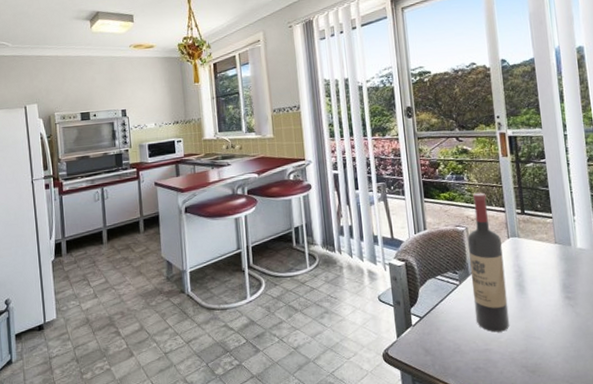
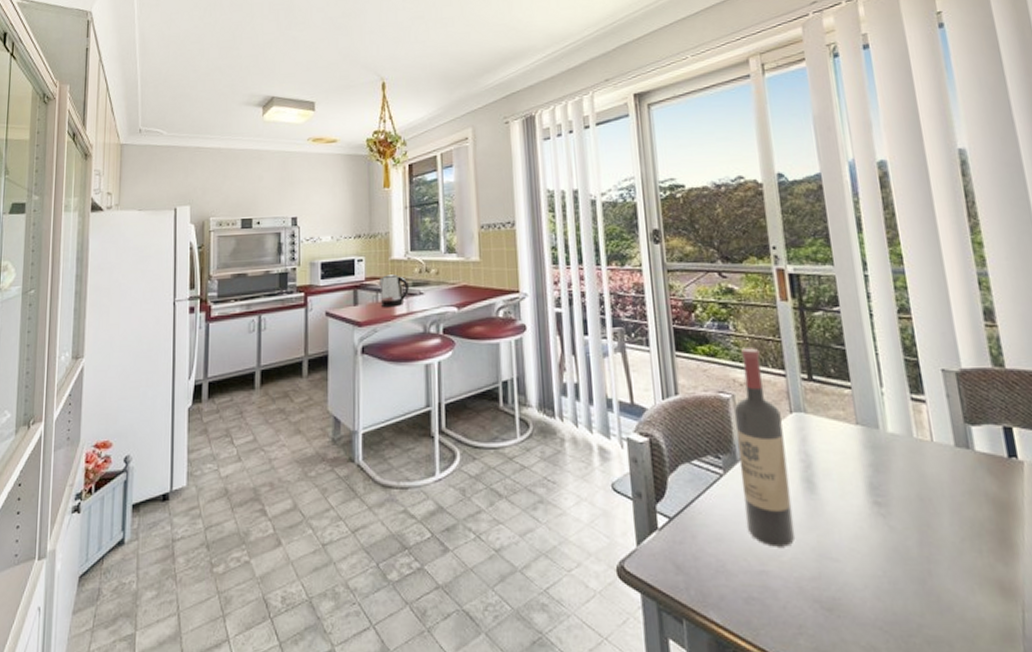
kettle: none [195,151,219,177] -> present [379,274,409,308]

